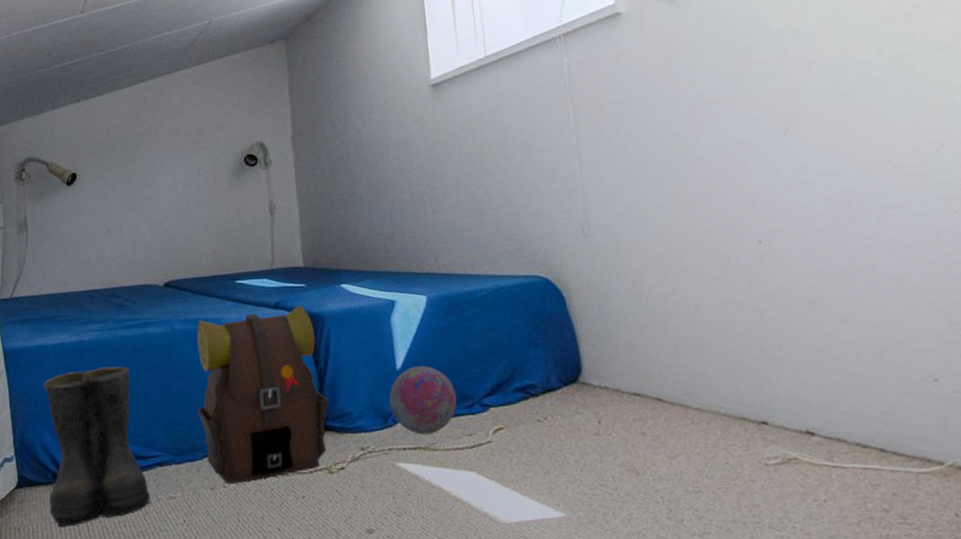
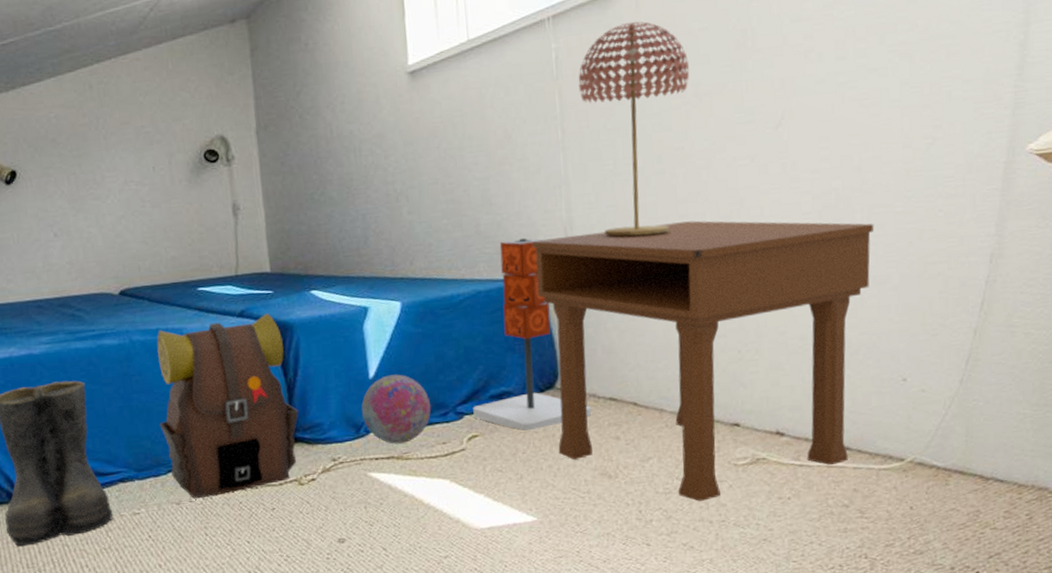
speaker: none [498,236,616,424] -> present [473,238,592,431]
nightstand: none [551,221,891,501] -> present [532,220,875,501]
table lamp: none [589,38,696,235] -> present [578,21,690,236]

